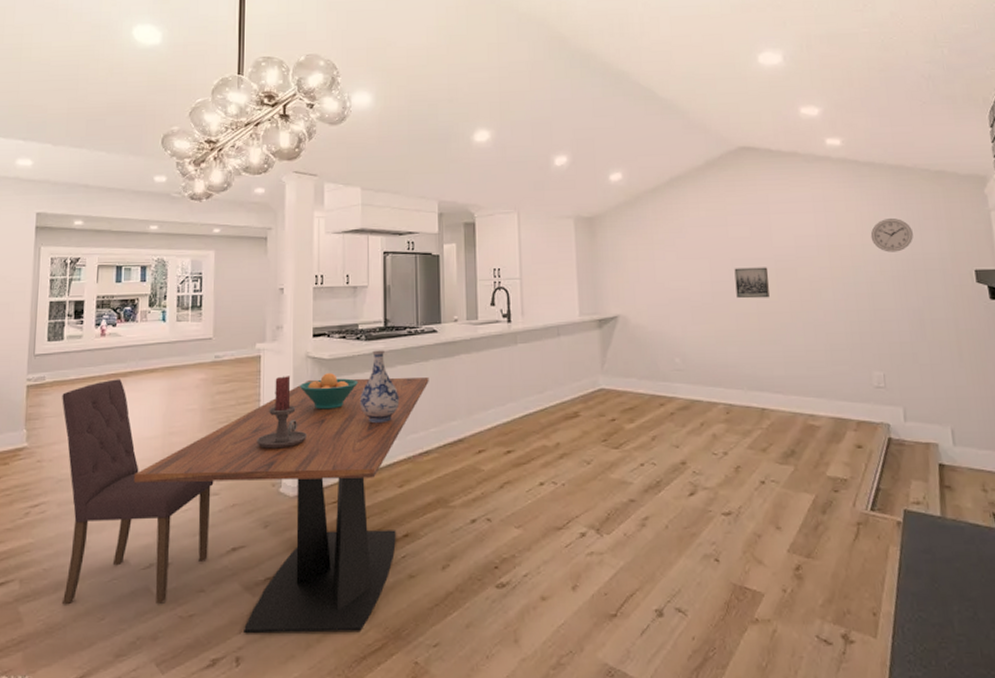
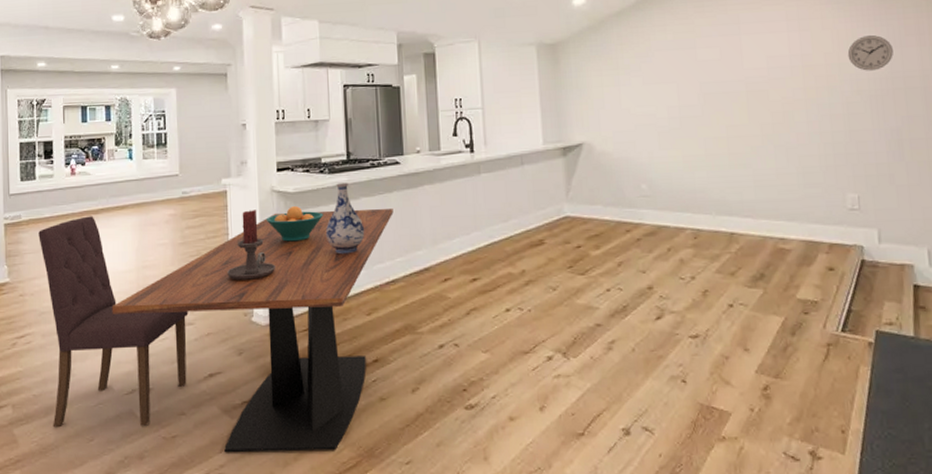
wall art: present [734,267,770,299] -> none [703,90,740,123]

